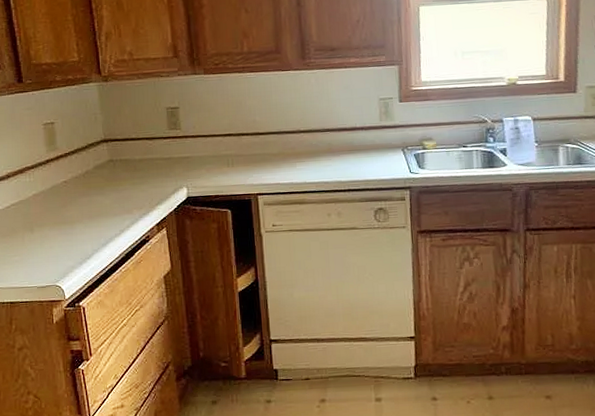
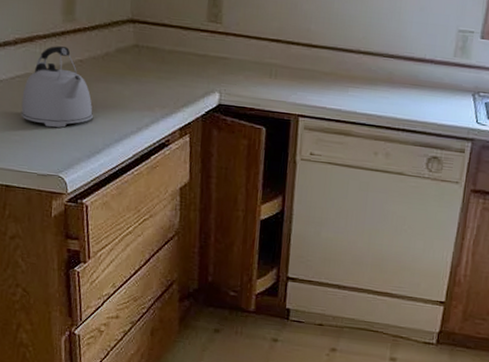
kettle: none [18,172,81,244] -> present [21,46,93,128]

